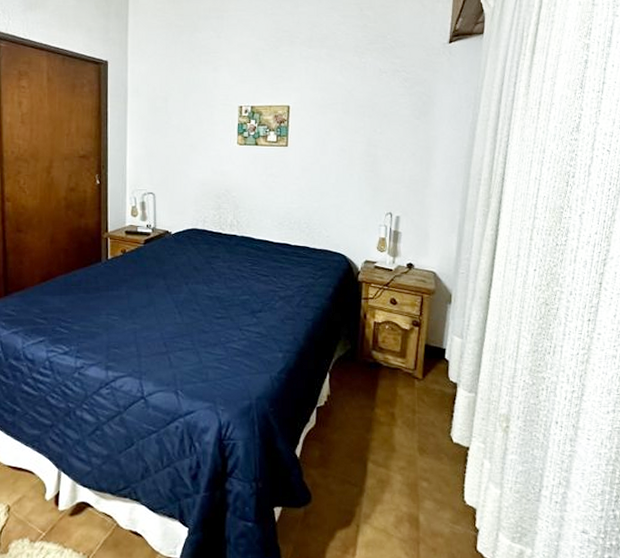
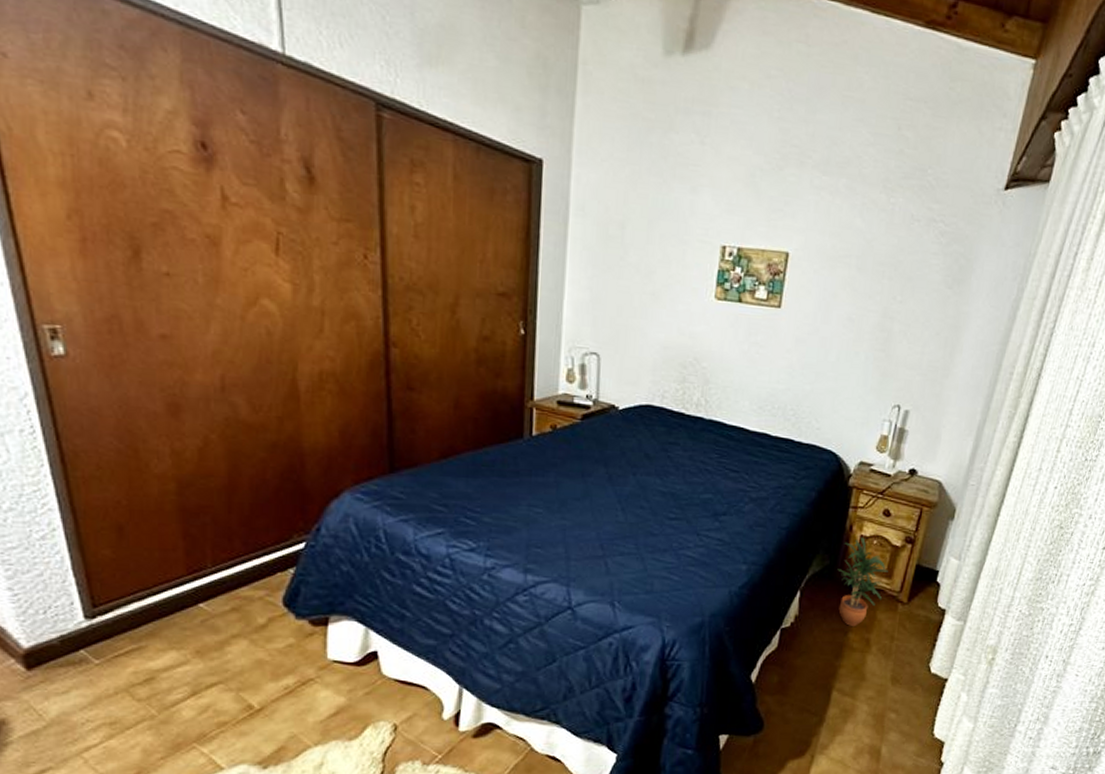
potted plant: none [358,323,402,402] -> present [837,537,888,626]

